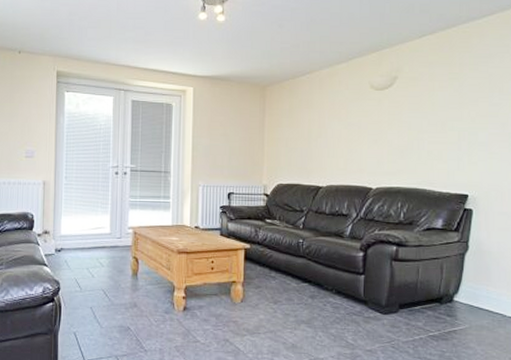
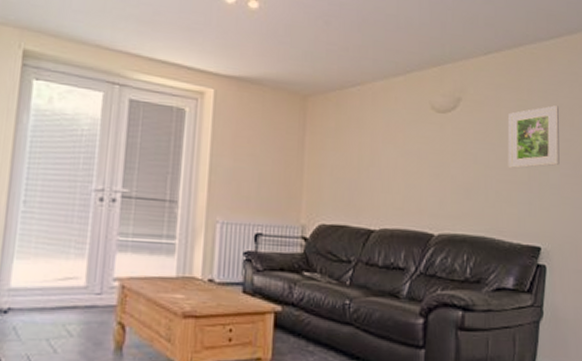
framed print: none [439,75,489,131] -> present [507,105,560,169]

